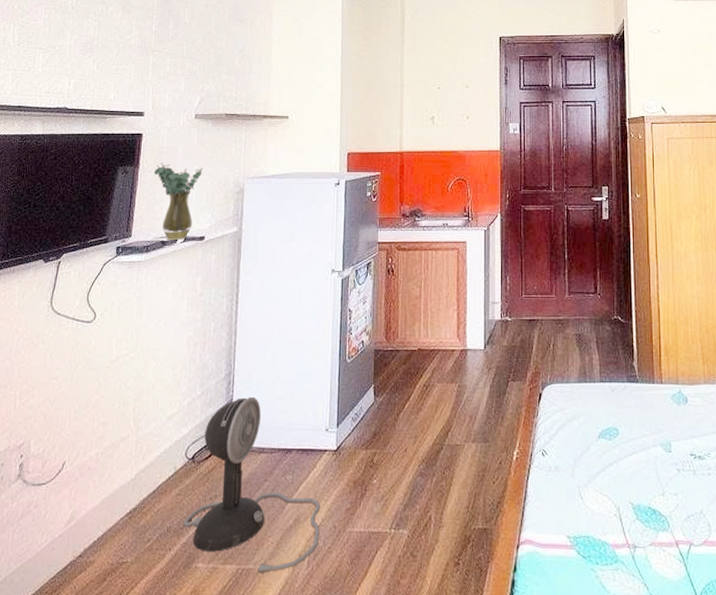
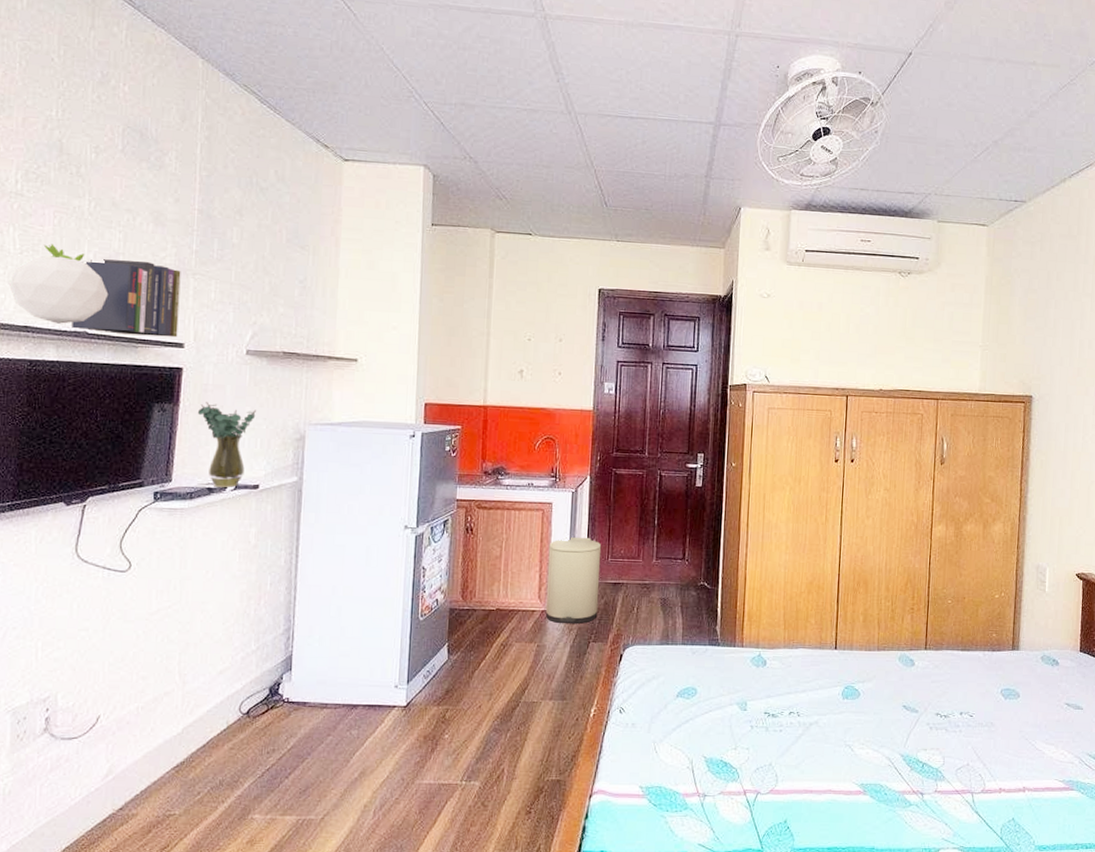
succulent plant: none [7,35,85,102] -> present [8,244,109,324]
books: none [55,43,143,108] -> present [71,259,181,338]
electric fan: present [183,396,321,573] -> none [237,652,389,823]
pedal bin: none [464,274,515,362] -> present [545,536,601,624]

